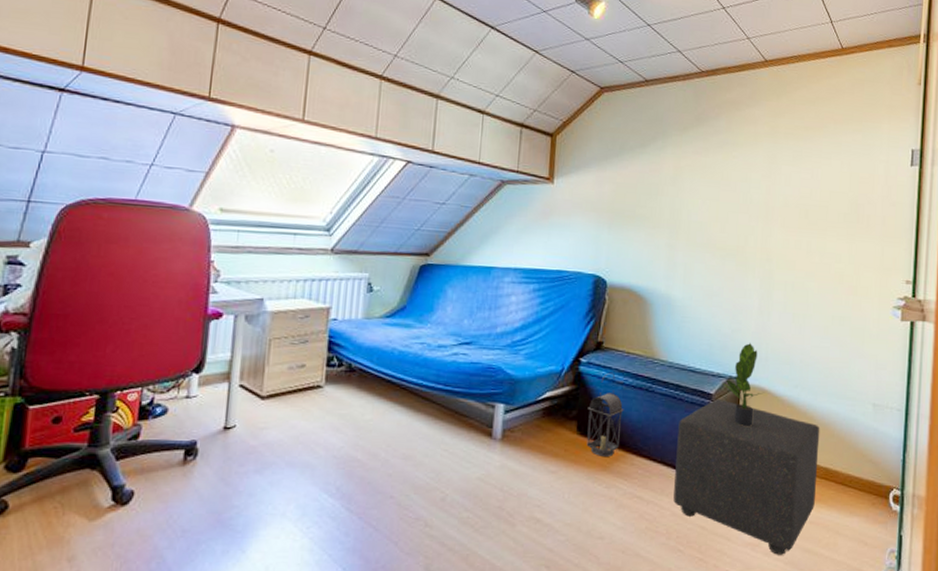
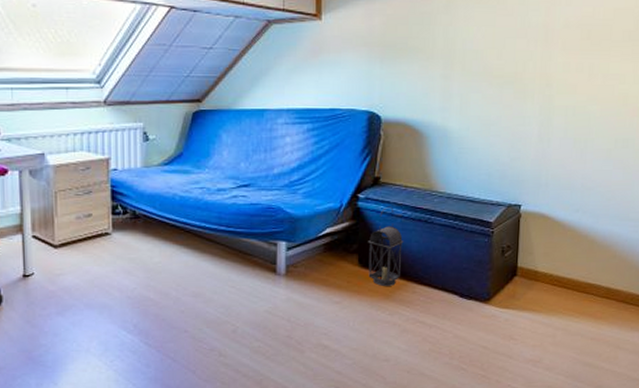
ottoman: present [673,399,820,555] -> none [455,227,602,369]
potted plant: present [721,343,764,426] -> none [501,171,544,251]

